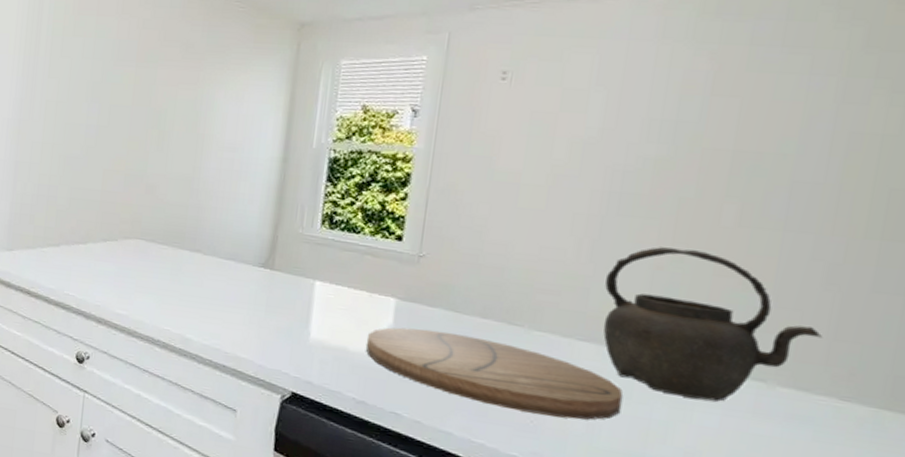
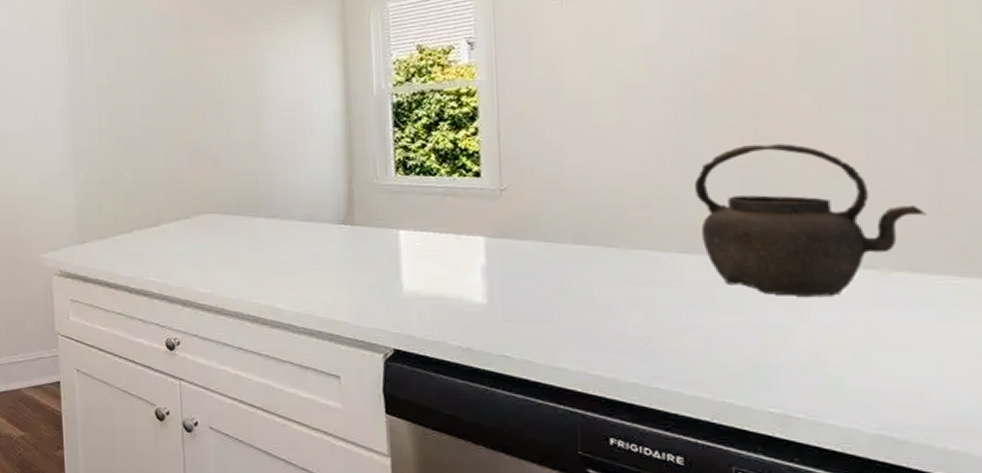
cutting board: present [366,327,624,420] -> none [461,264,736,336]

